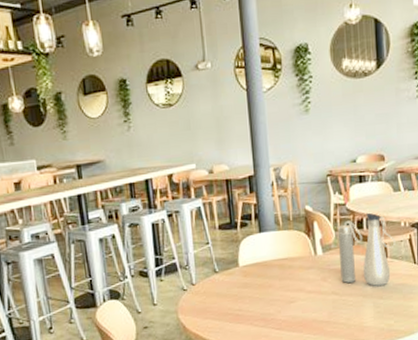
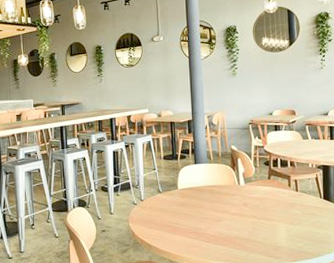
water bottle: present [337,213,396,286] -> none [257,155,305,214]

